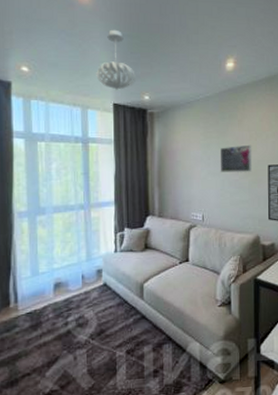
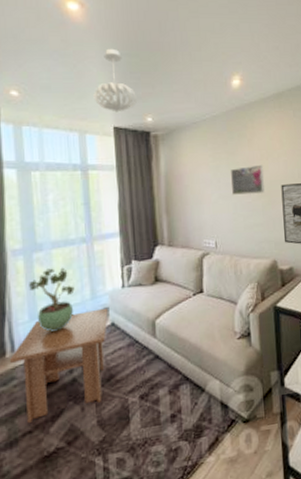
coffee table: none [12,269,101,366] -> present [9,308,108,423]
potted plant: none [32,230,72,287] -> present [29,267,75,332]

